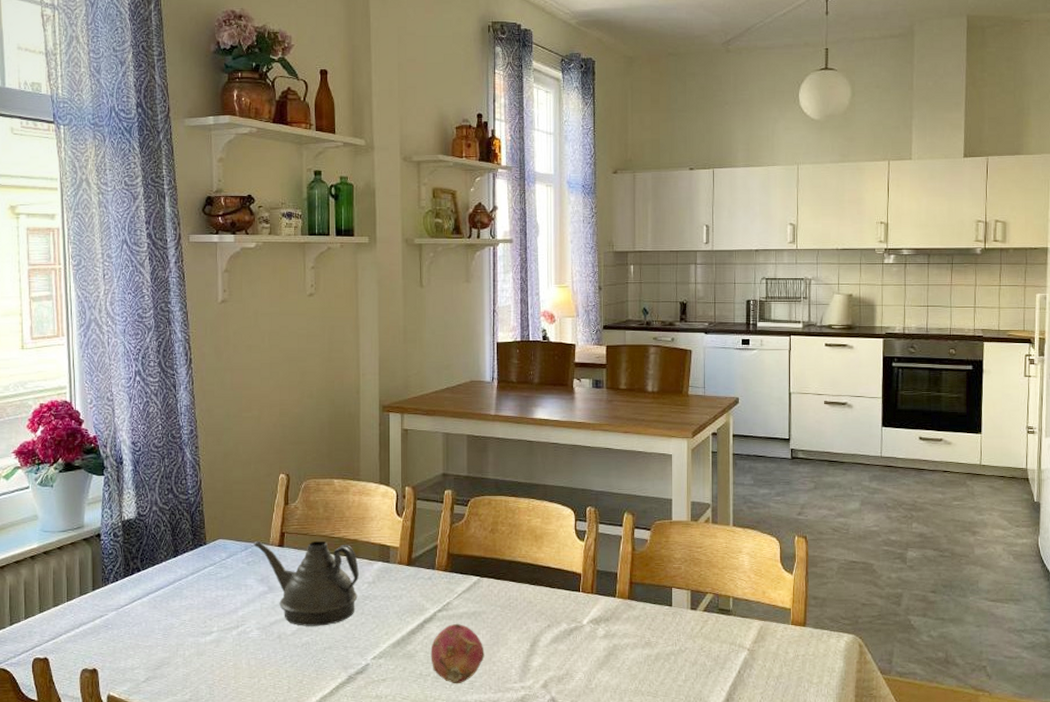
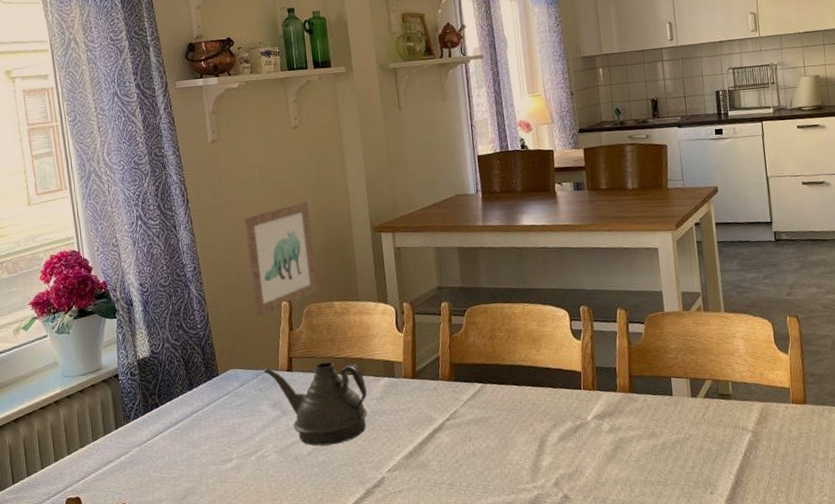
wall art: none [248,373,318,488] -> present [244,201,318,318]
fruit: present [430,623,485,684] -> none [442,430,495,490]

